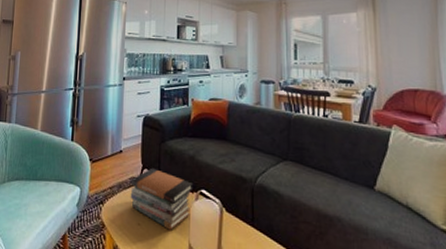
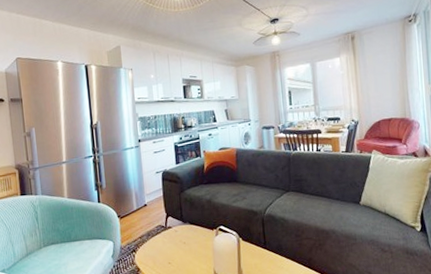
book stack: present [130,167,194,230] -> none [157,215,213,263]

